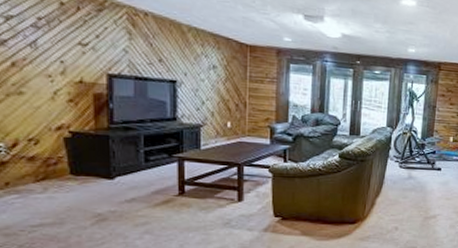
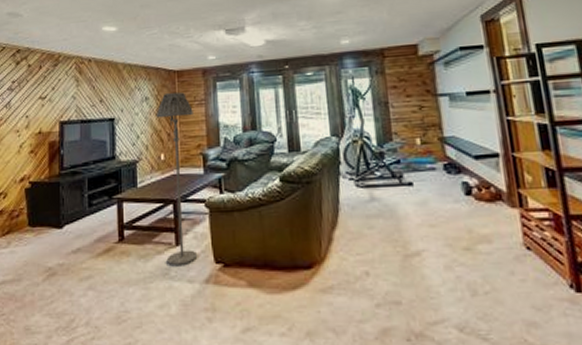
floor lamp: none [224,65,264,217] -> present [155,92,198,265]

